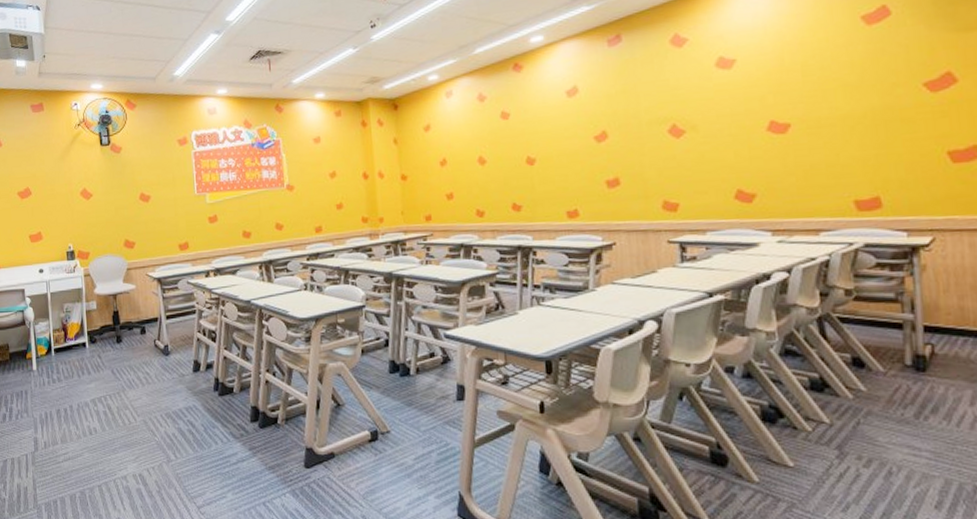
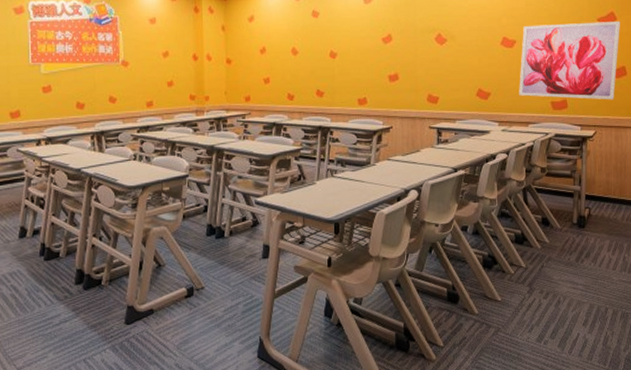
wall art: none [800,84,965,196] -> present [519,22,620,100]

